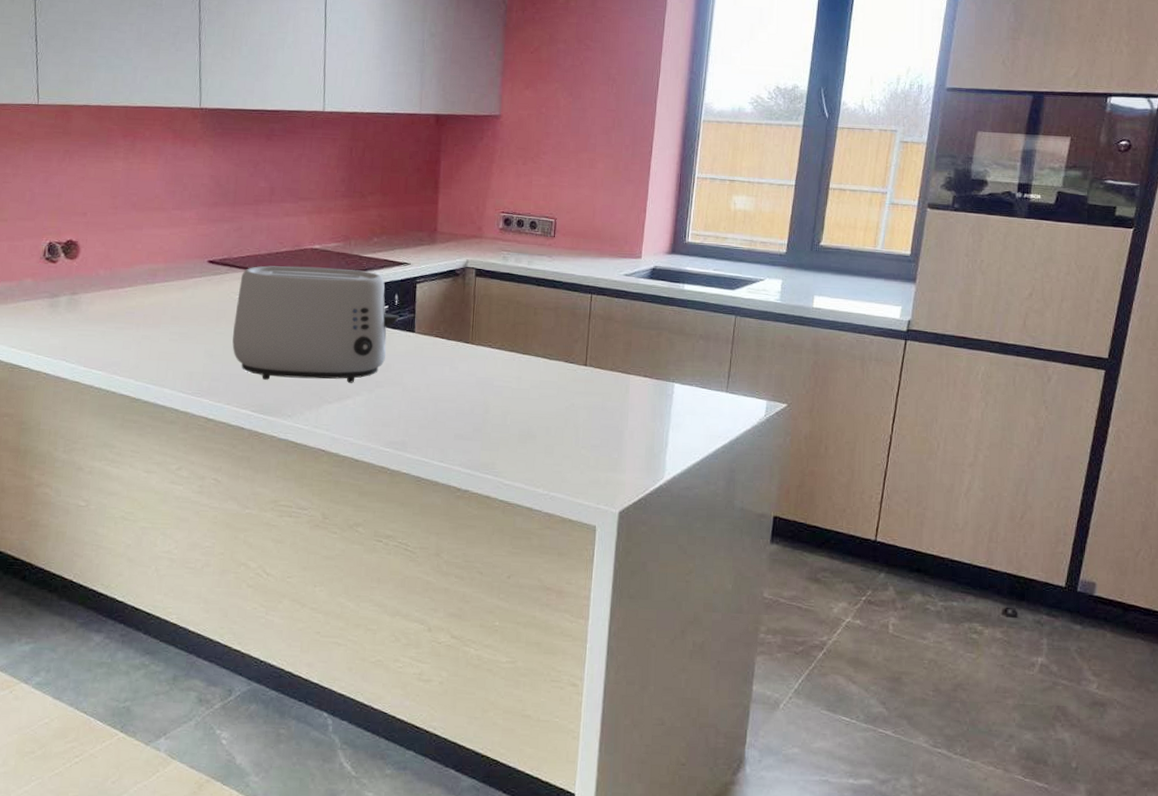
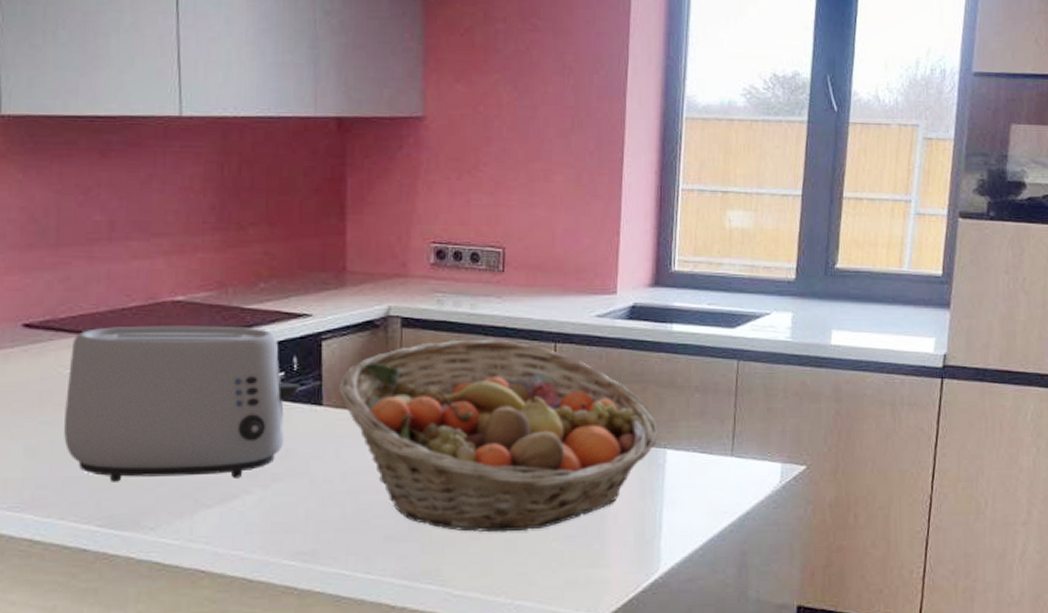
fruit basket: none [426,287,668,440] -> present [338,339,657,533]

